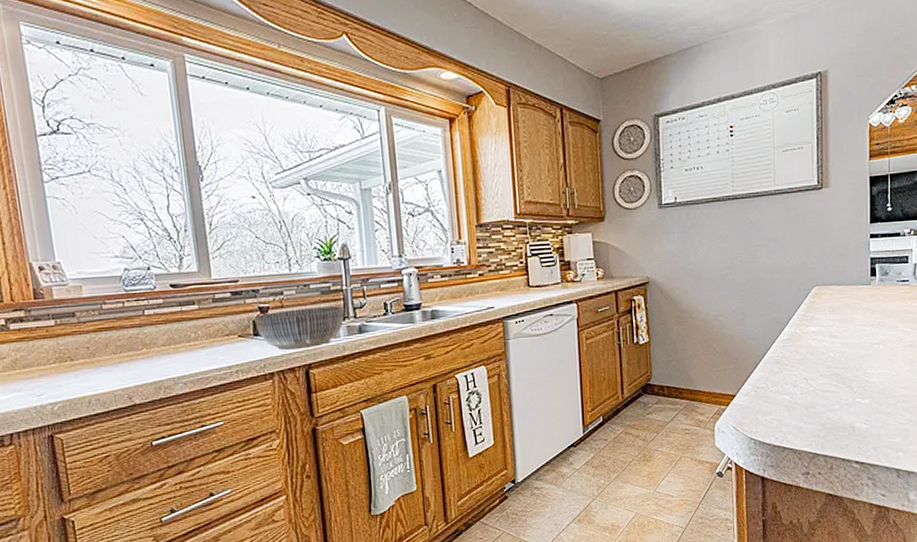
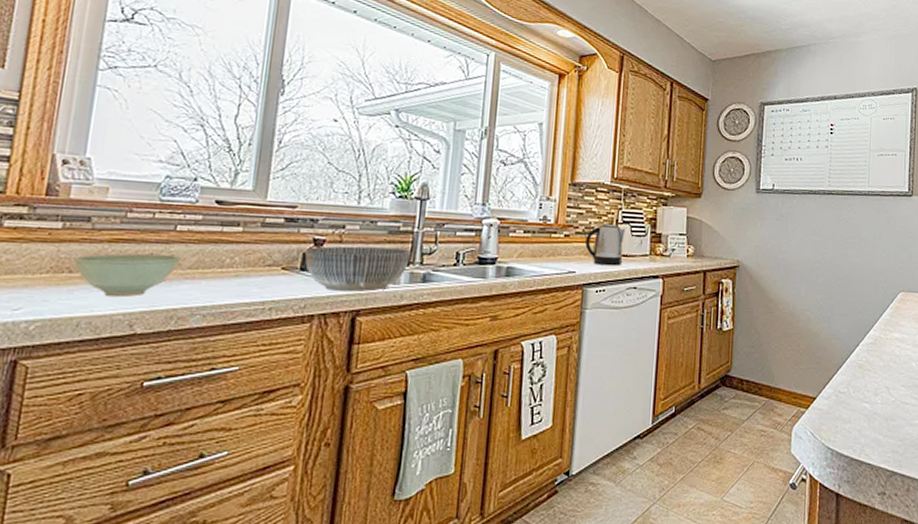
bowl: none [71,336,155,377] -> present [73,253,182,298]
kettle: none [499,258,537,299] -> present [585,223,625,267]

